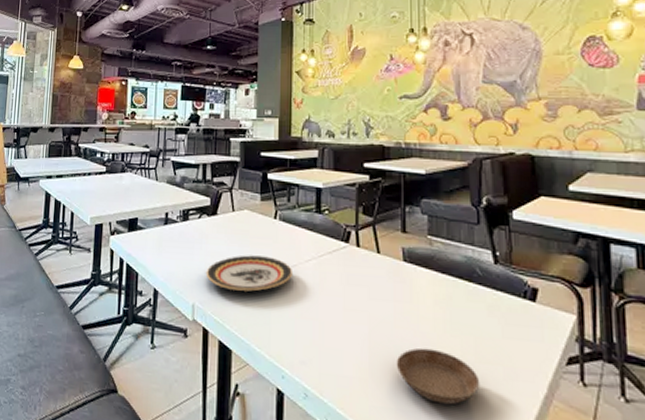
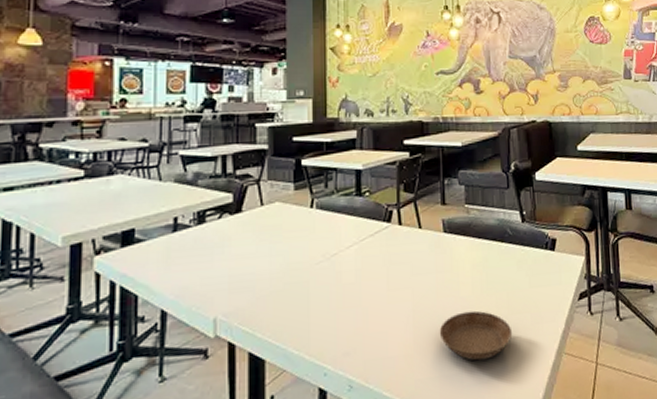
plate: present [206,255,292,292] -> none [230,249,332,294]

